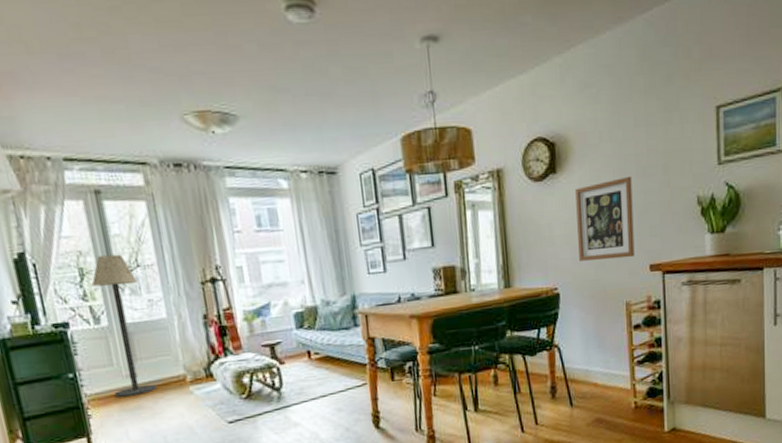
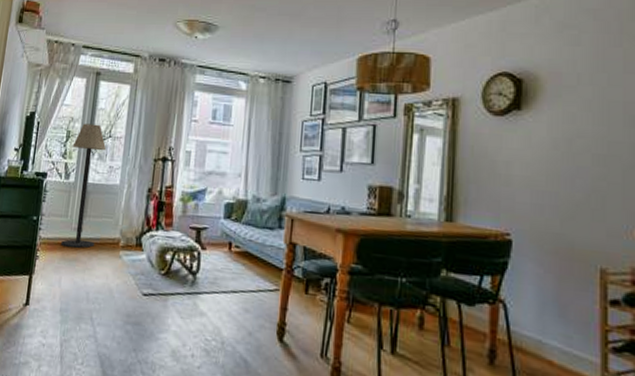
wall art: present [575,176,635,261] -> none [541,124,617,217]

